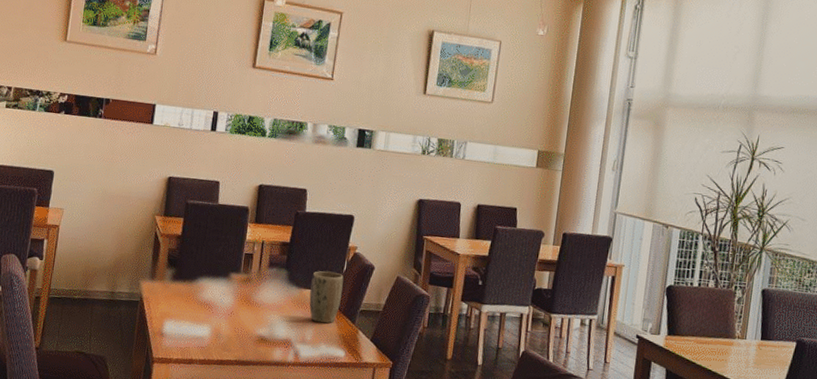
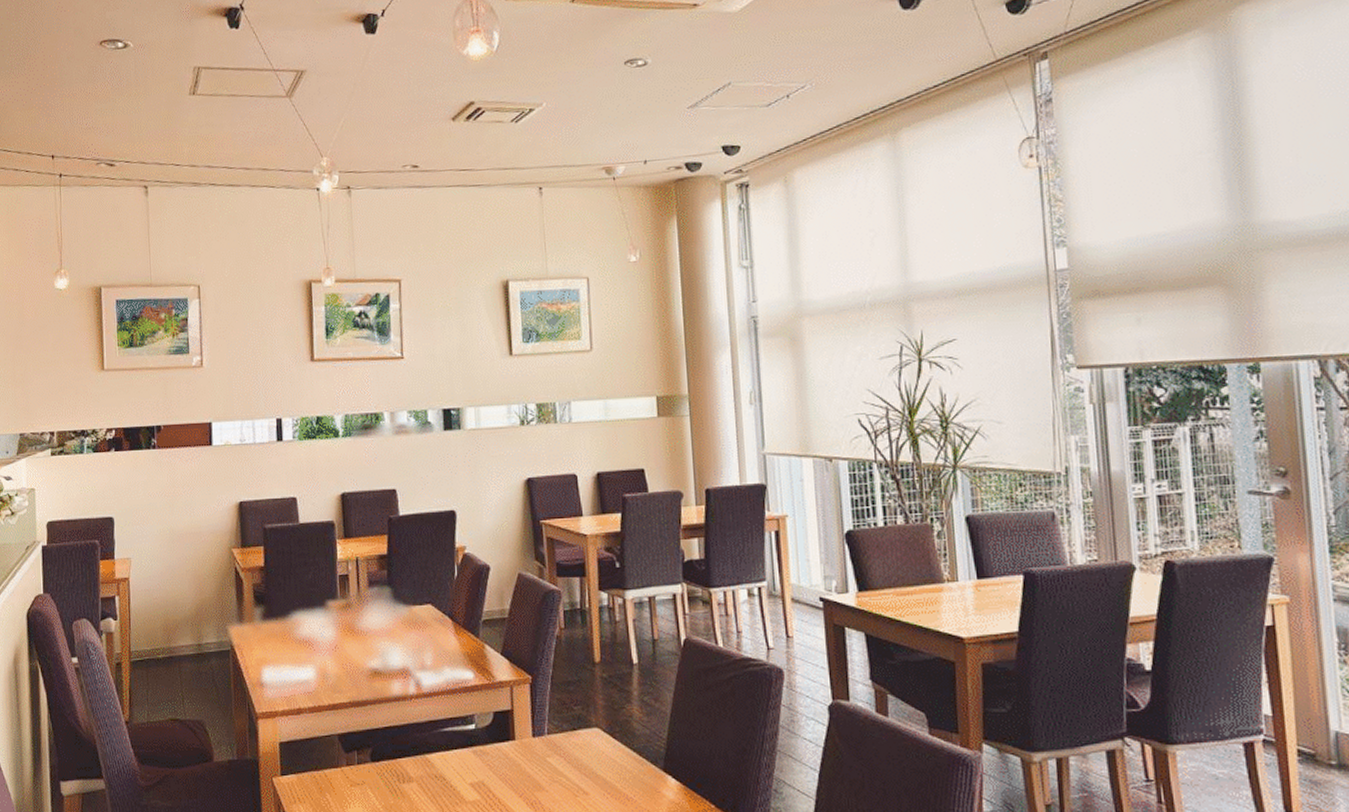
plant pot: present [309,271,344,324] -> none [420,580,458,643]

